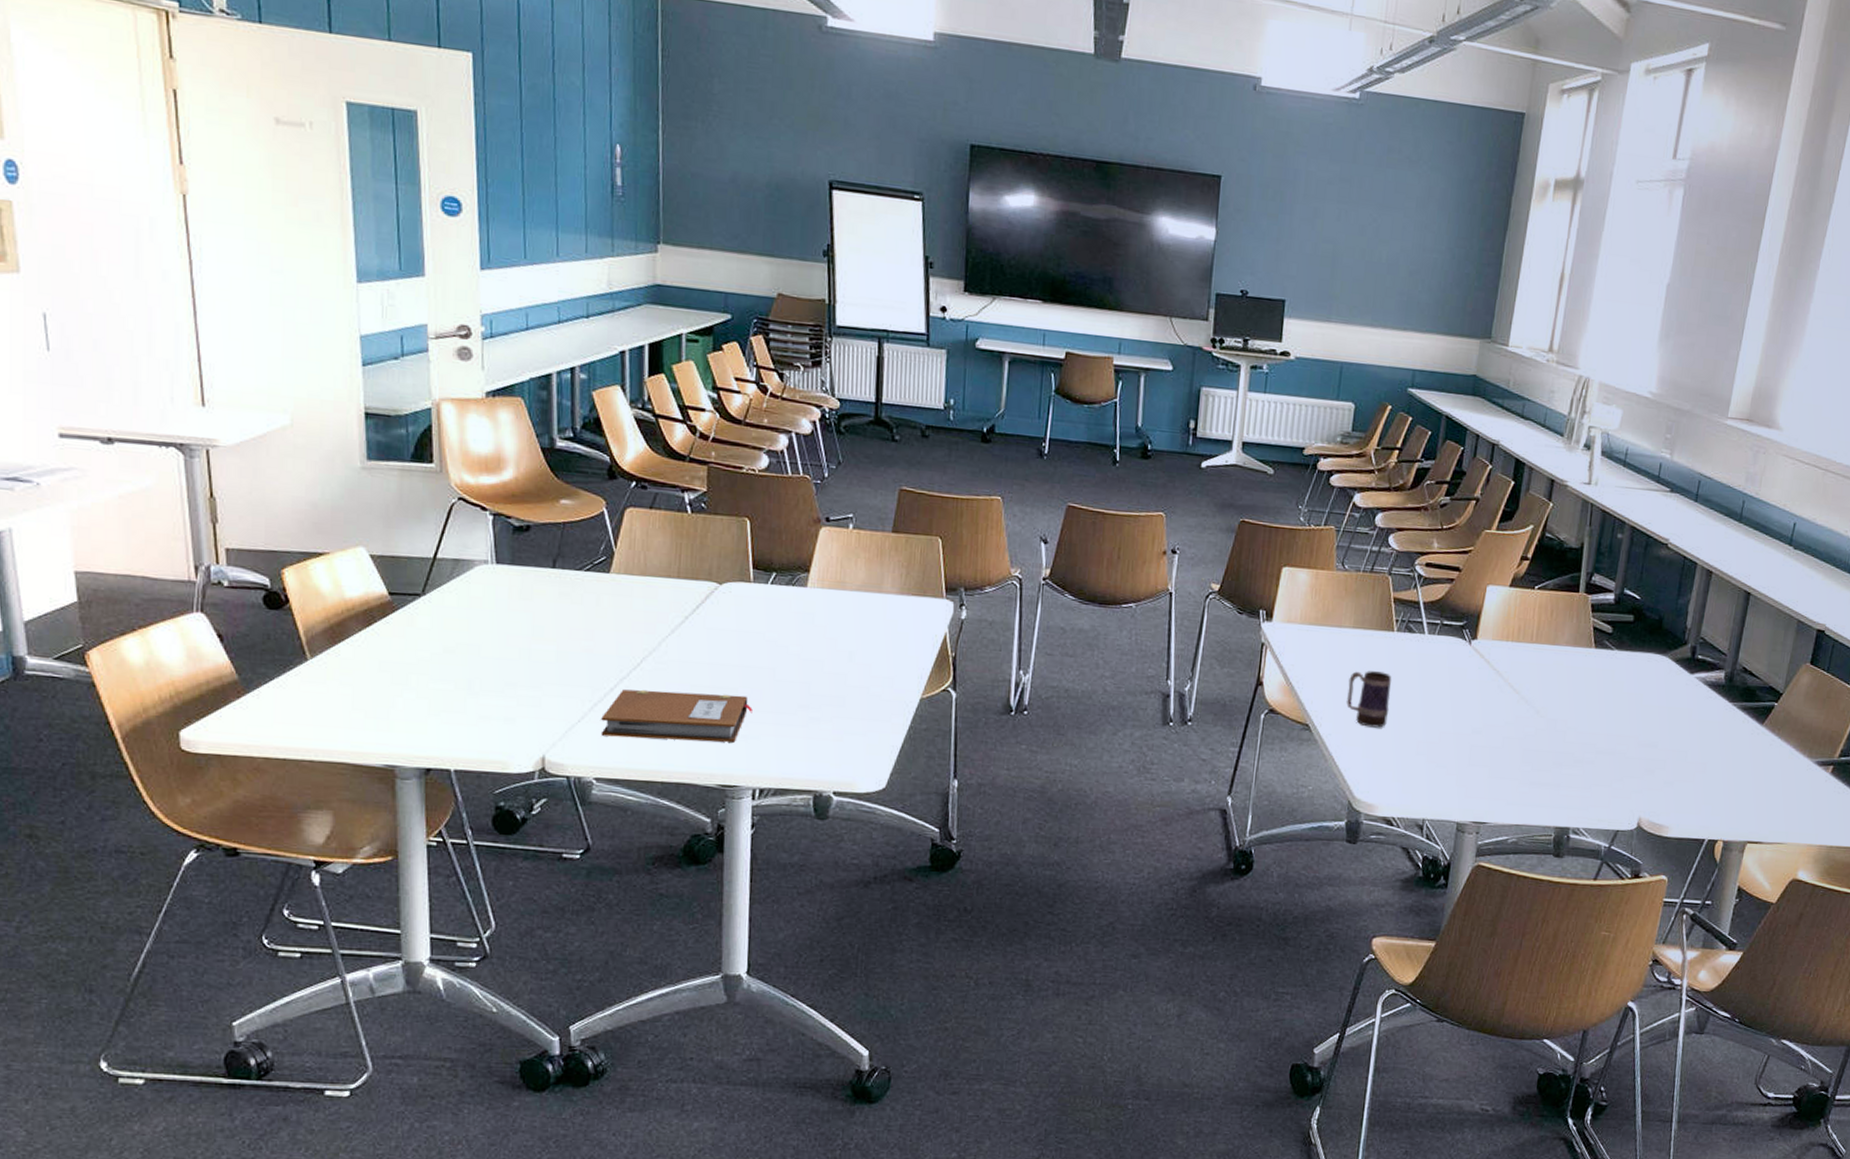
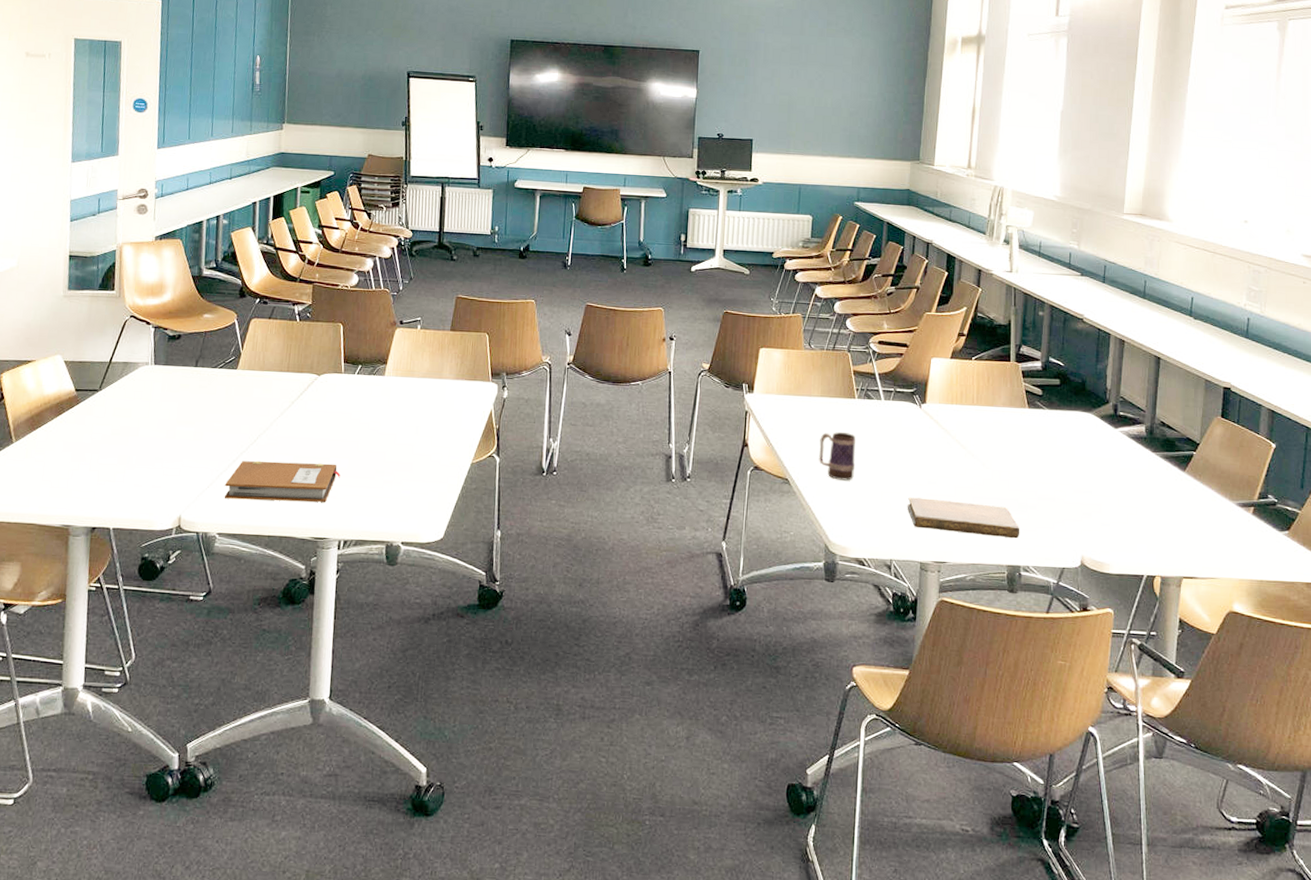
notebook: none [1446,748,1573,798] -> present [907,497,1020,539]

